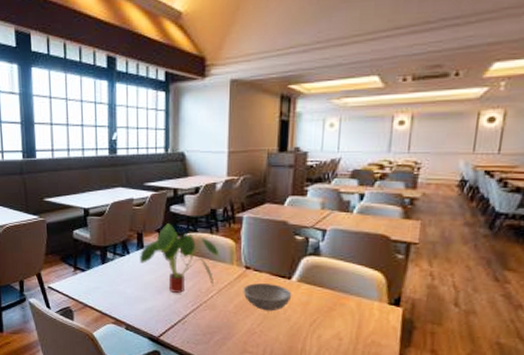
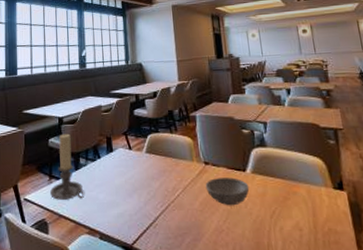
candle holder: none [75,226,112,292] -> present [50,133,85,200]
plant: present [140,223,220,293] -> none [110,126,181,194]

